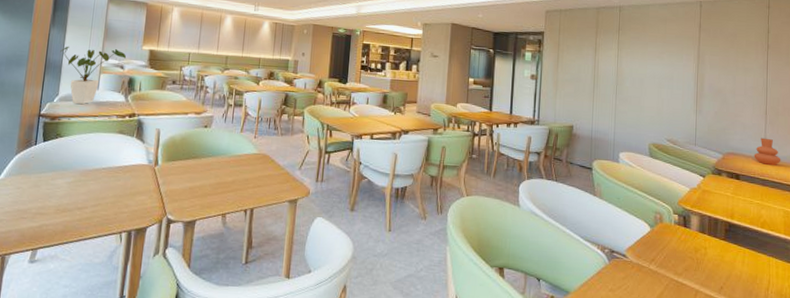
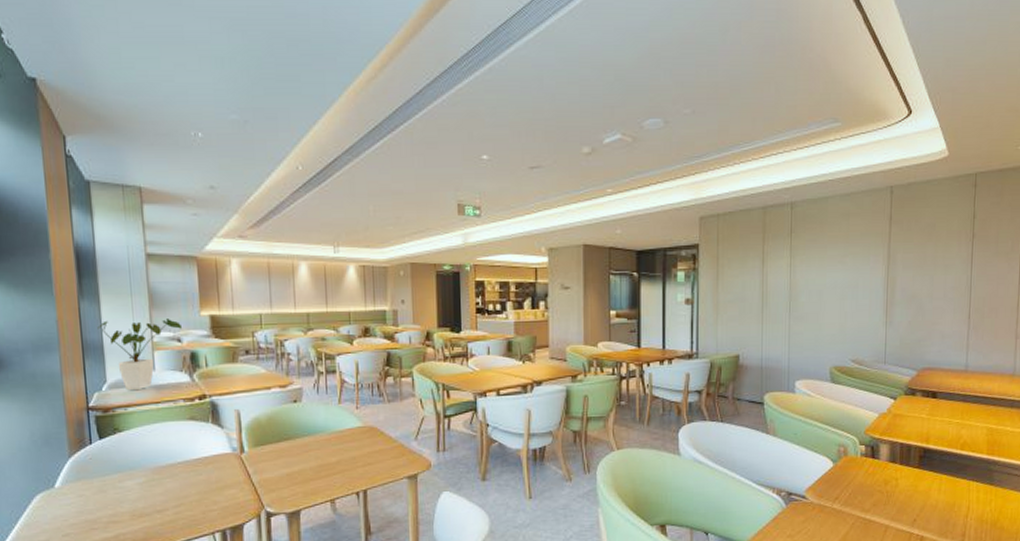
vase: present [754,137,781,166] -> none [953,346,986,379]

